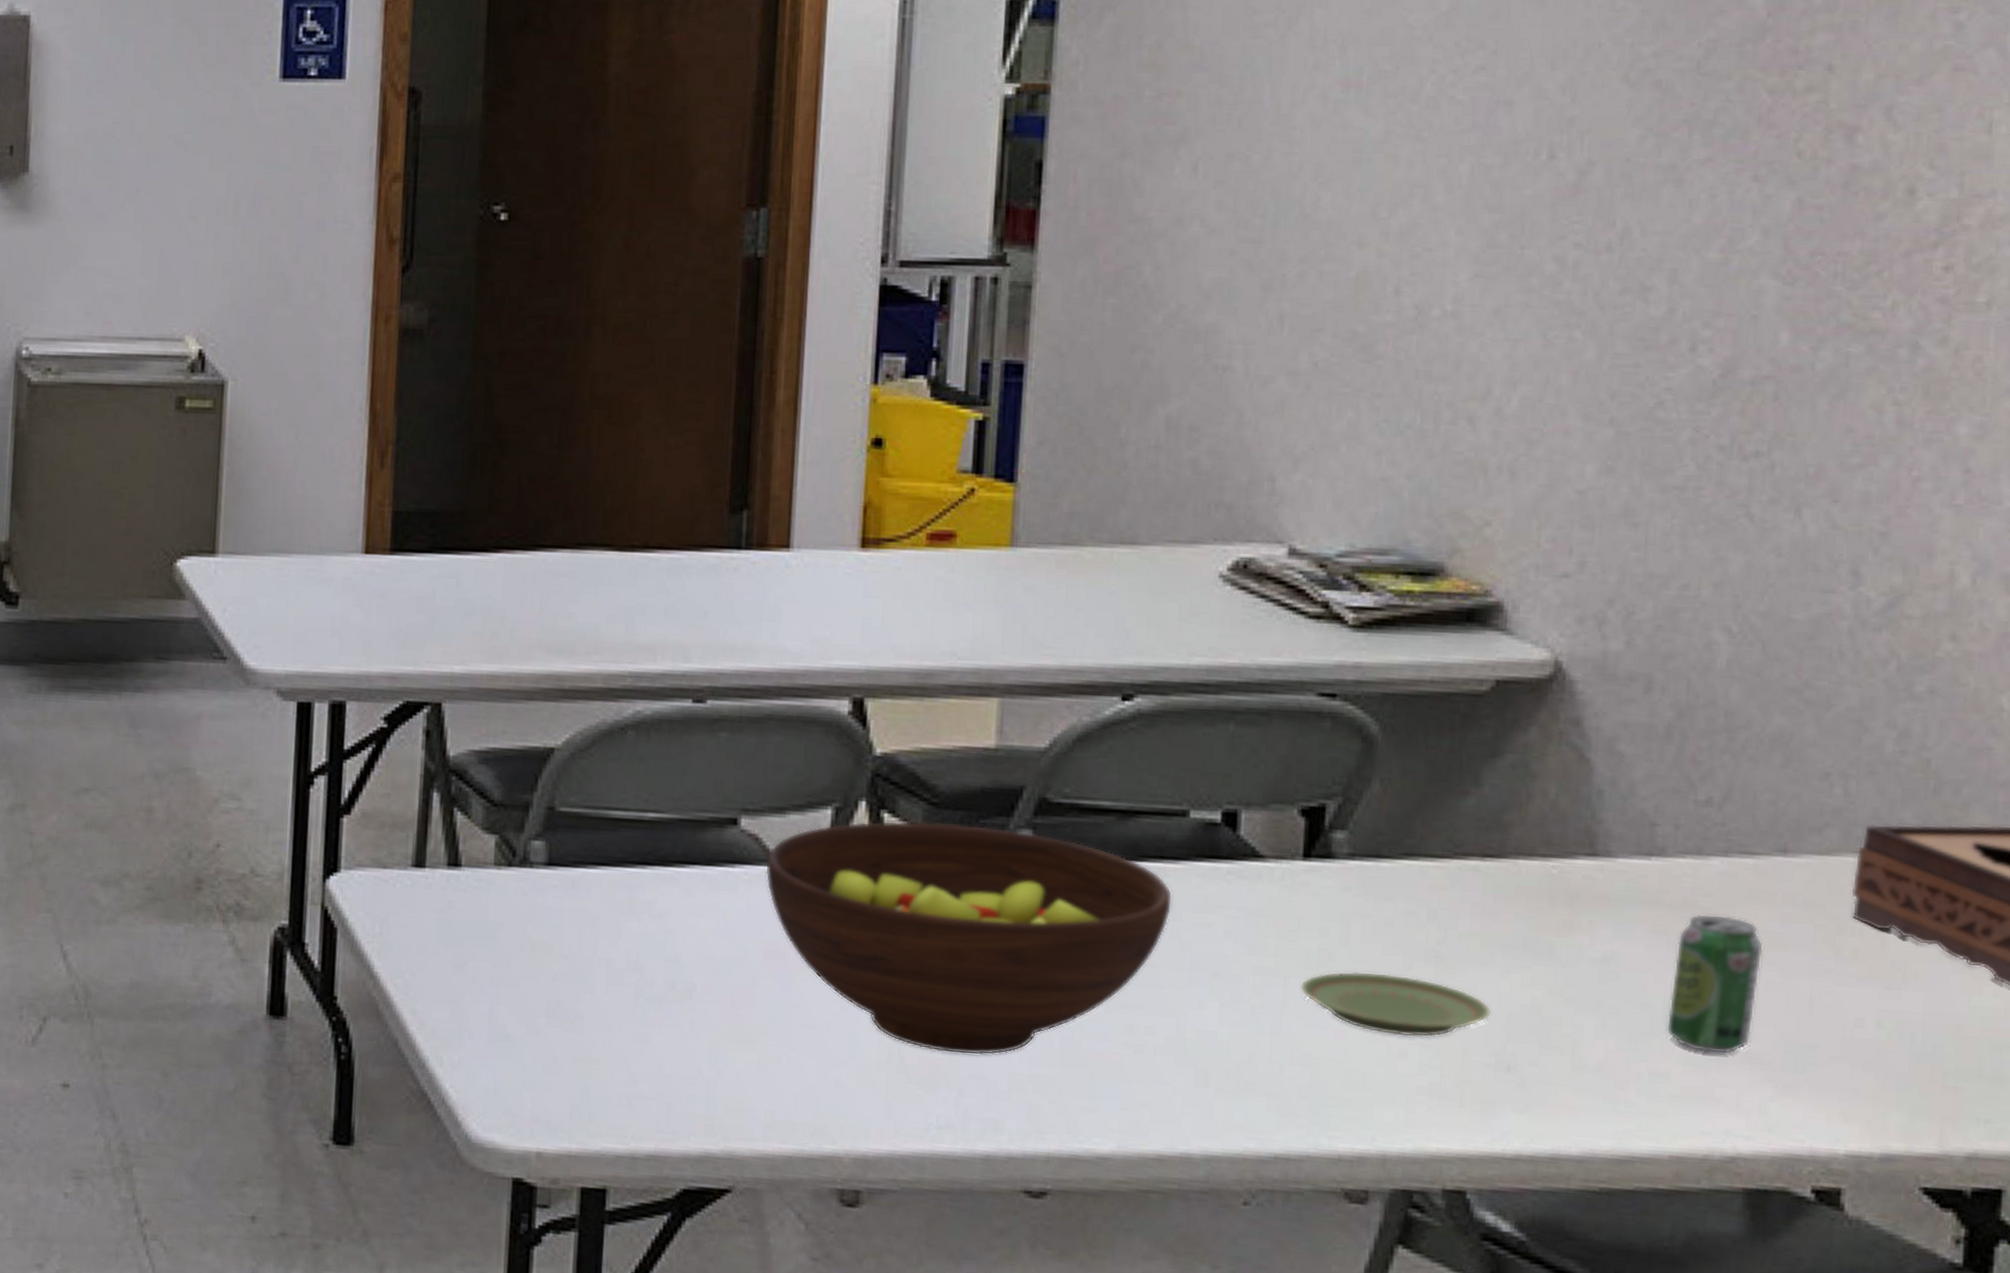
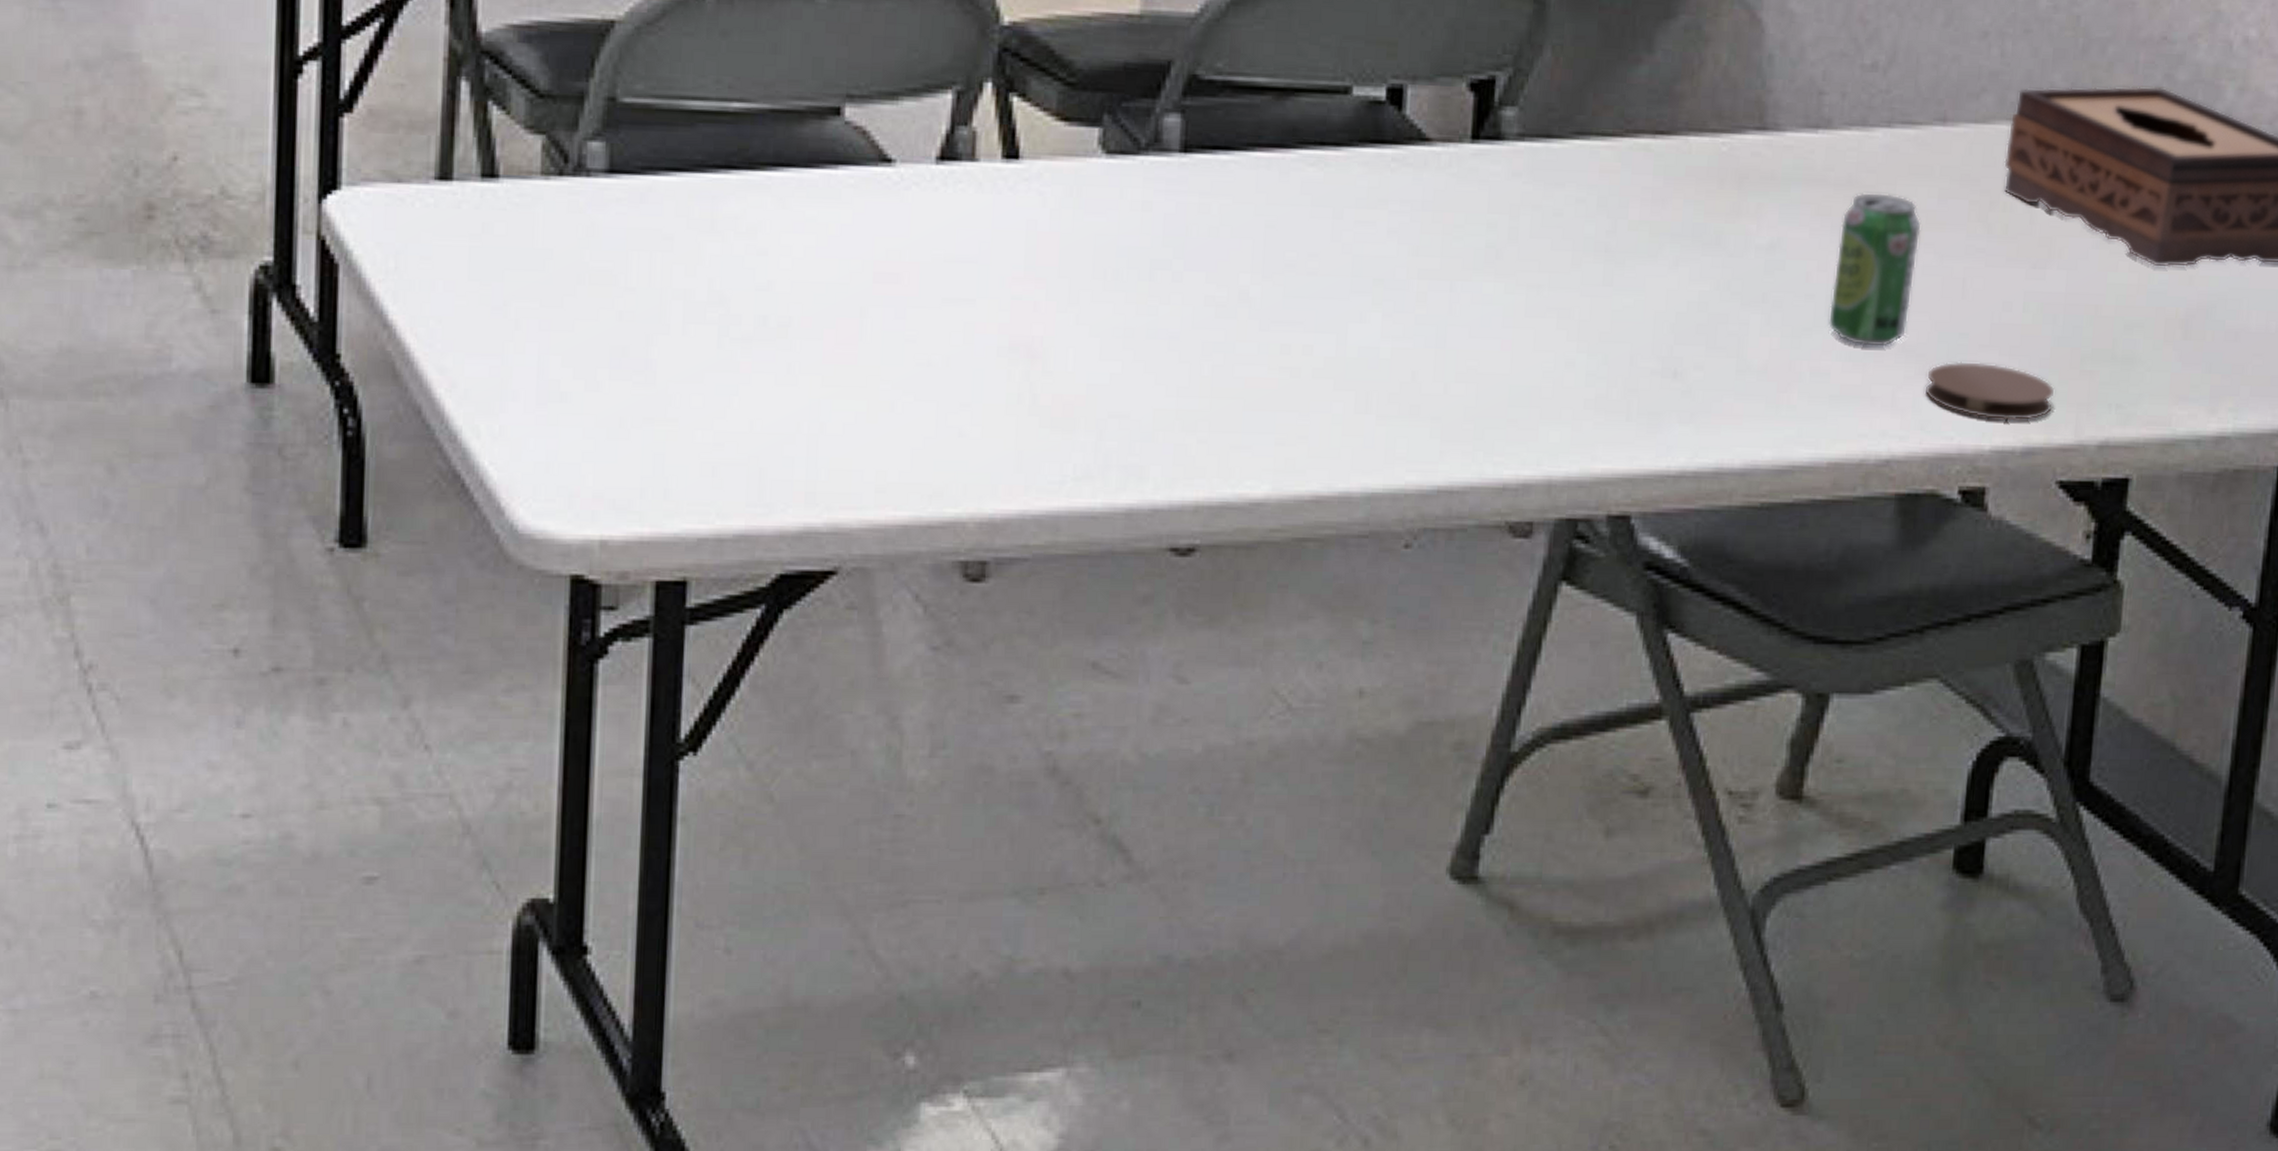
fruit bowl: present [765,821,1173,1056] -> none [874,106,1334,390]
plate: present [1299,971,1492,1038] -> none [1466,270,1660,344]
coaster: none [1771,1070,1915,1130] -> present [1924,361,2055,421]

